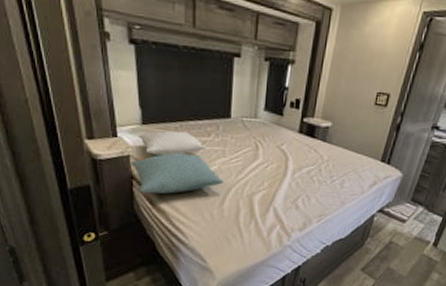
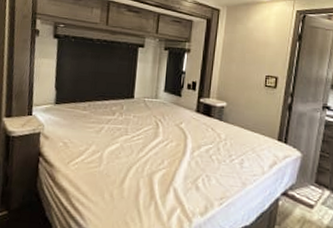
pillow: present [130,153,225,194] -> none [40,130,126,172]
pillow: present [138,131,206,156] -> none [50,110,111,133]

